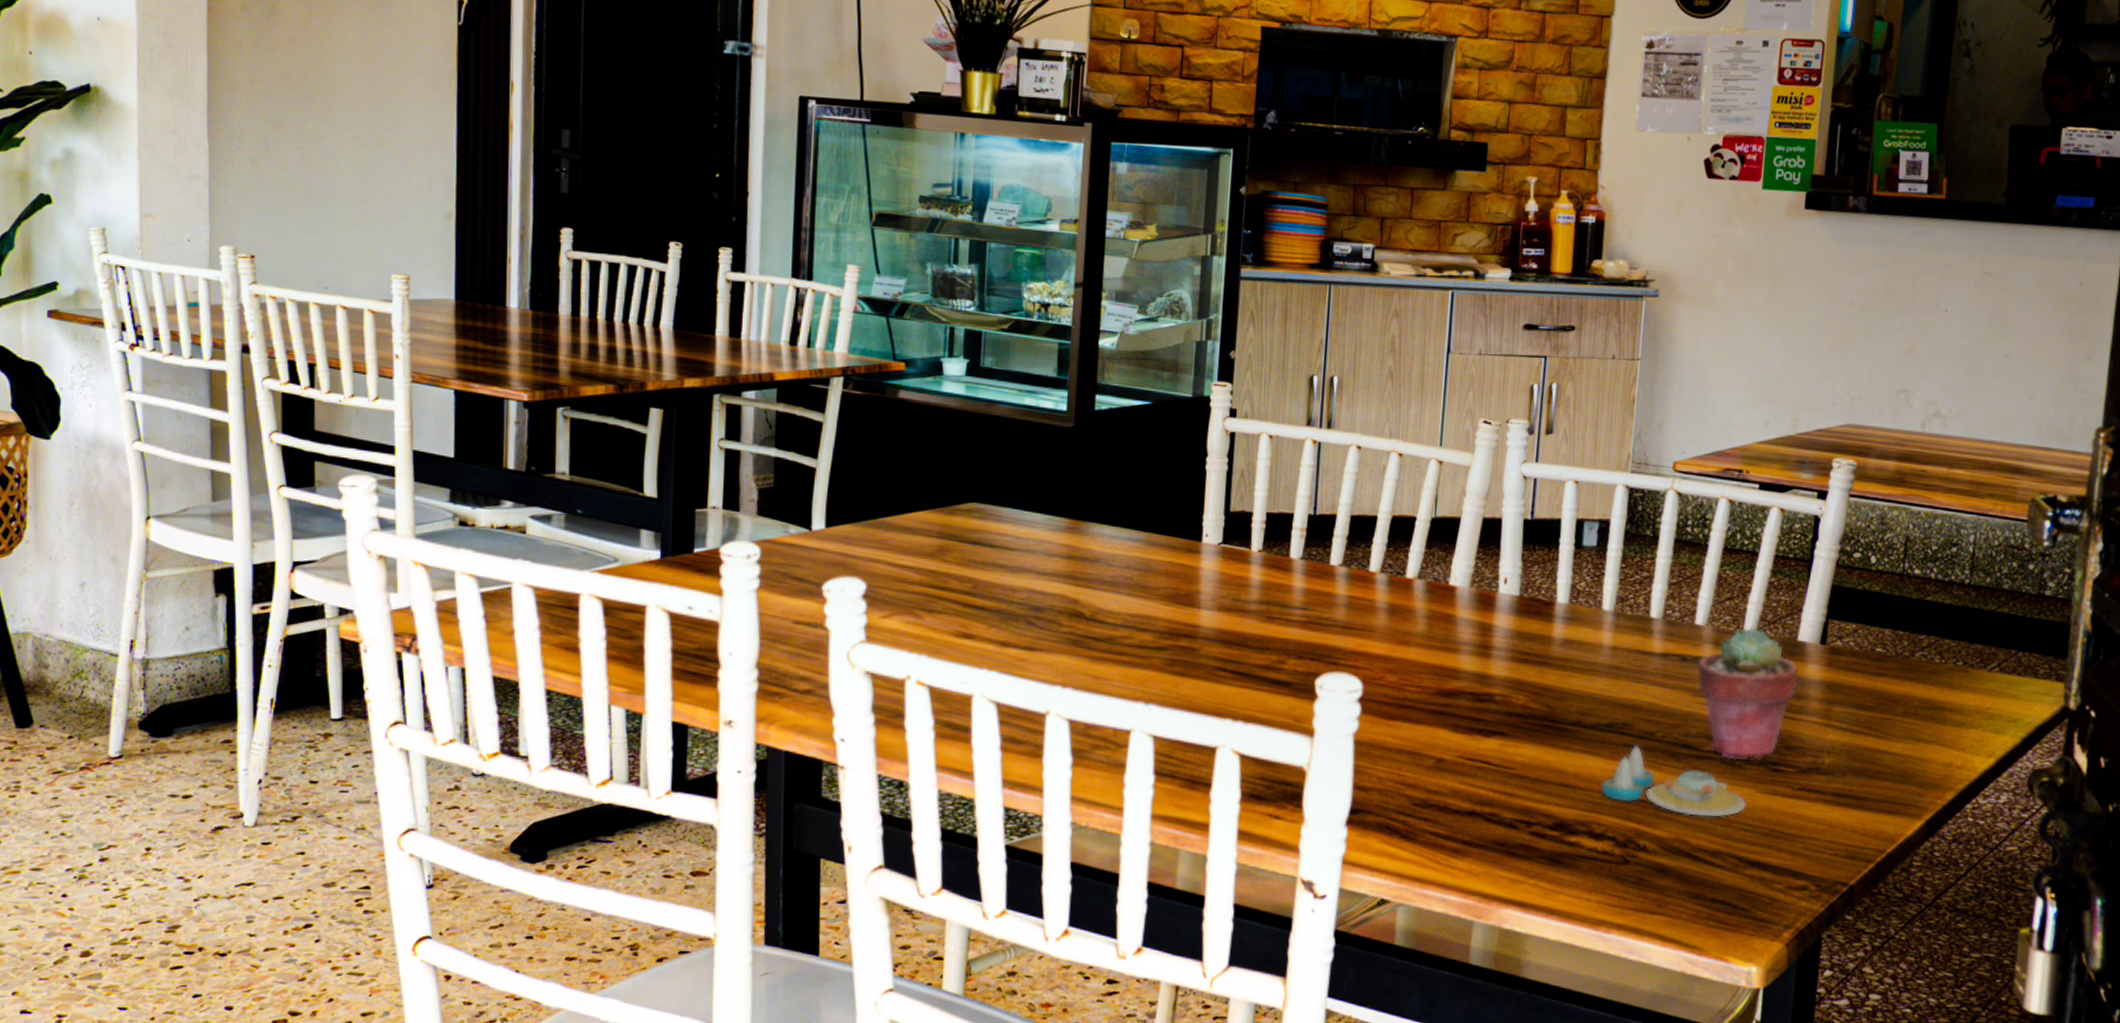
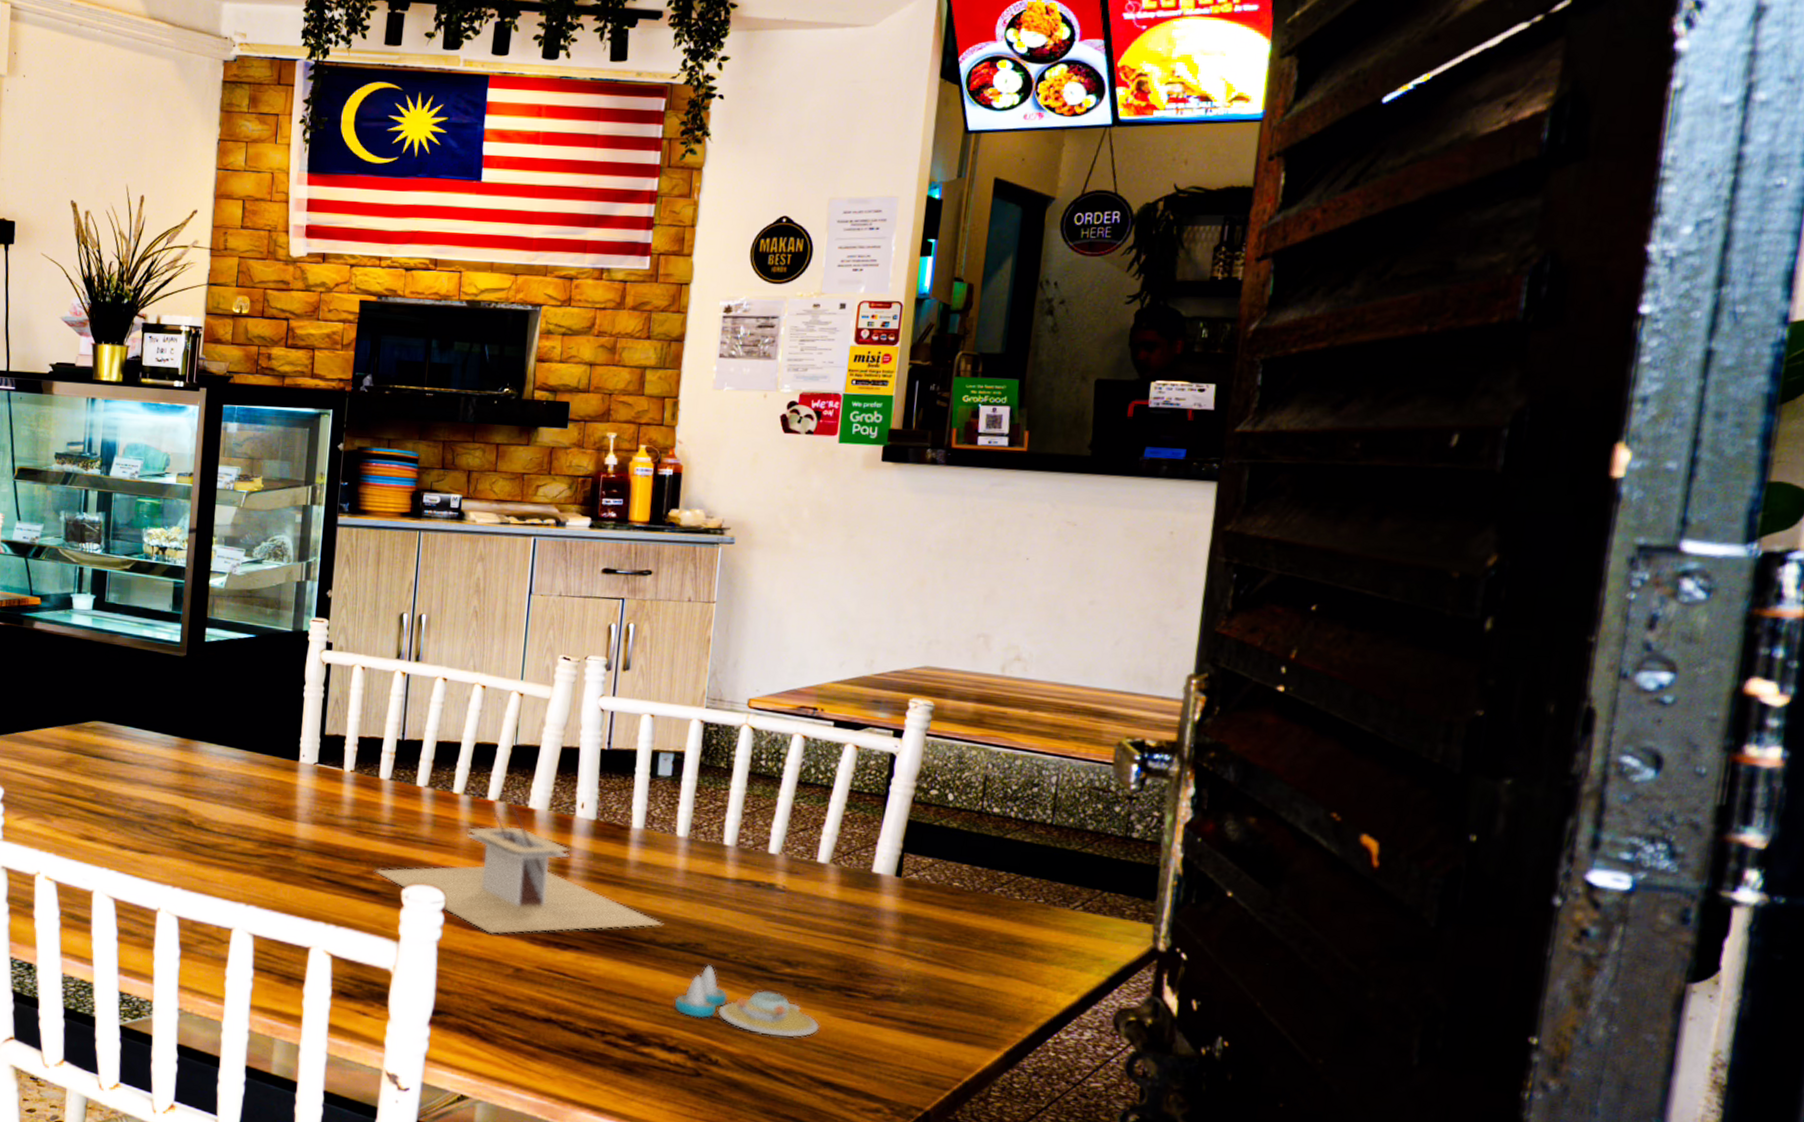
utensil holder: none [1285,585,1590,724] -> present [373,807,664,935]
potted succulent: present [1697,627,1799,761] -> none [770,857,873,985]

